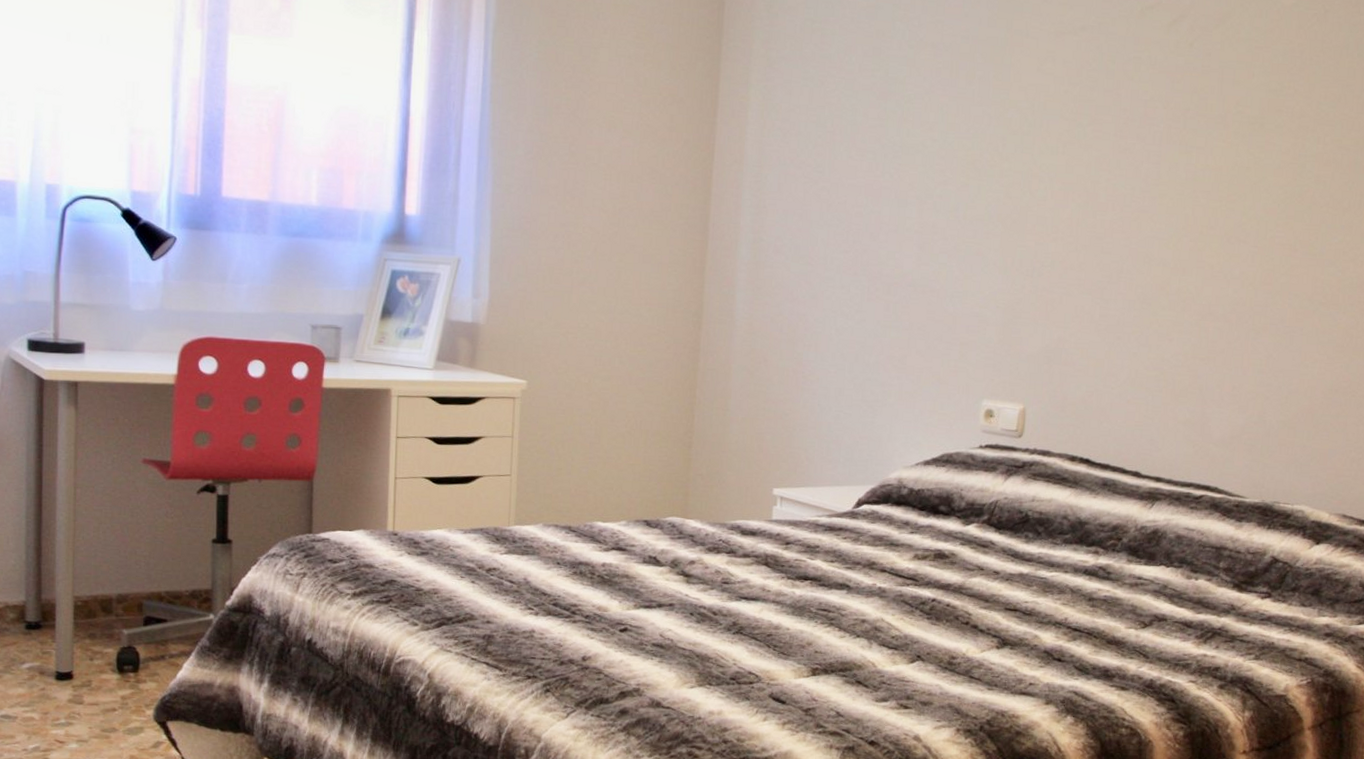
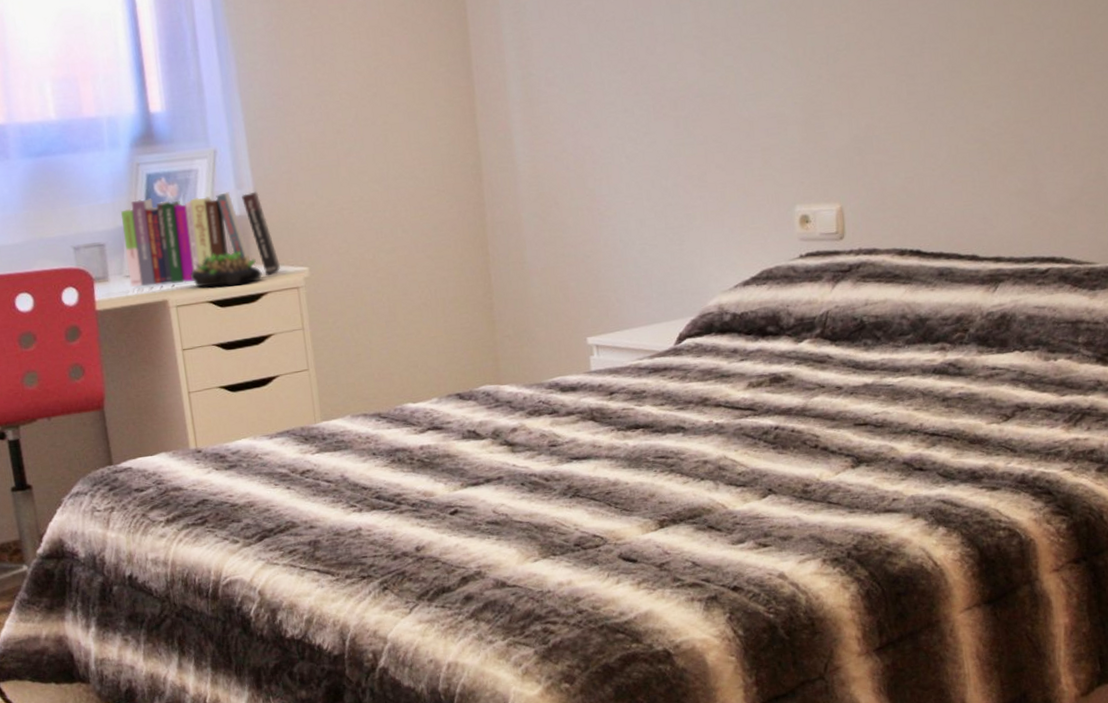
books: none [358,292,501,382] -> present [120,191,280,287]
succulent plant: none [416,353,483,387] -> present [191,251,263,289]

